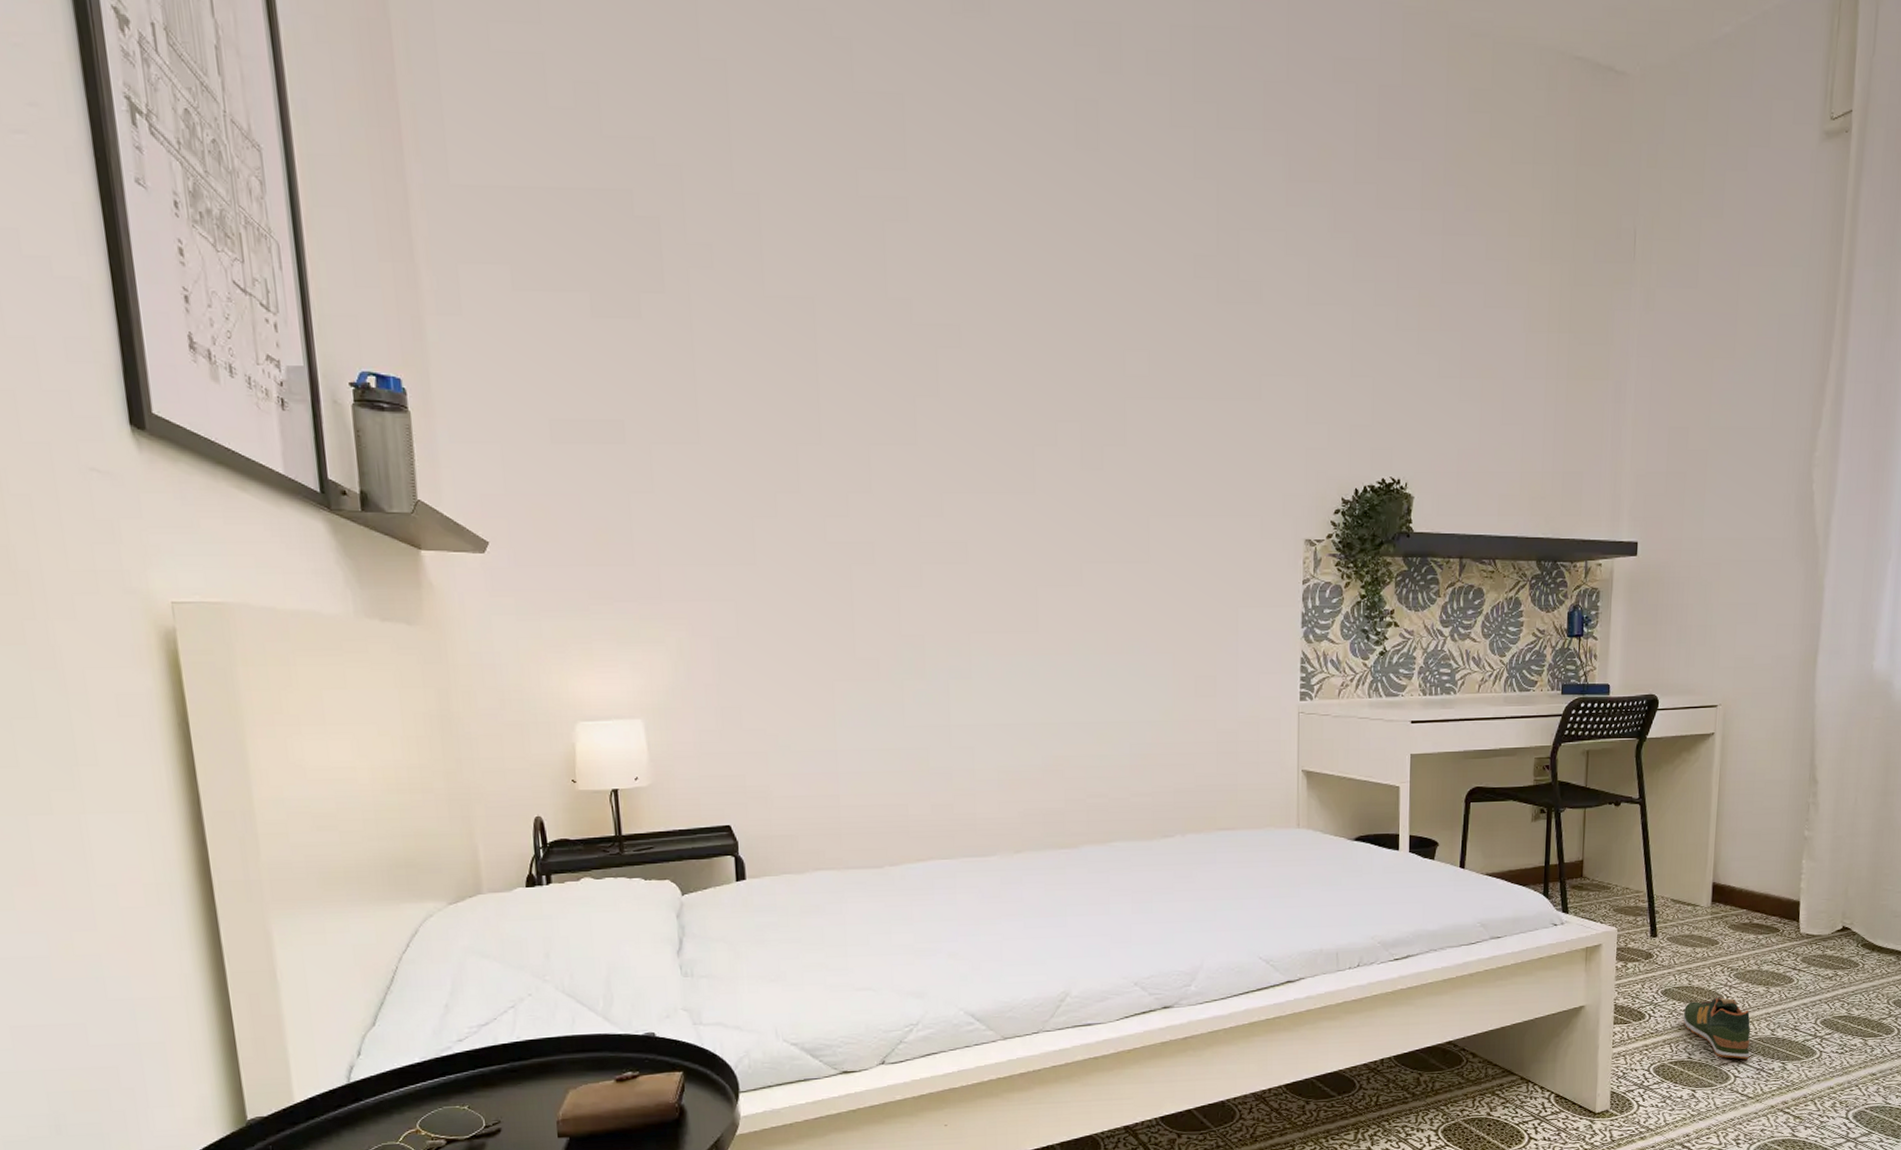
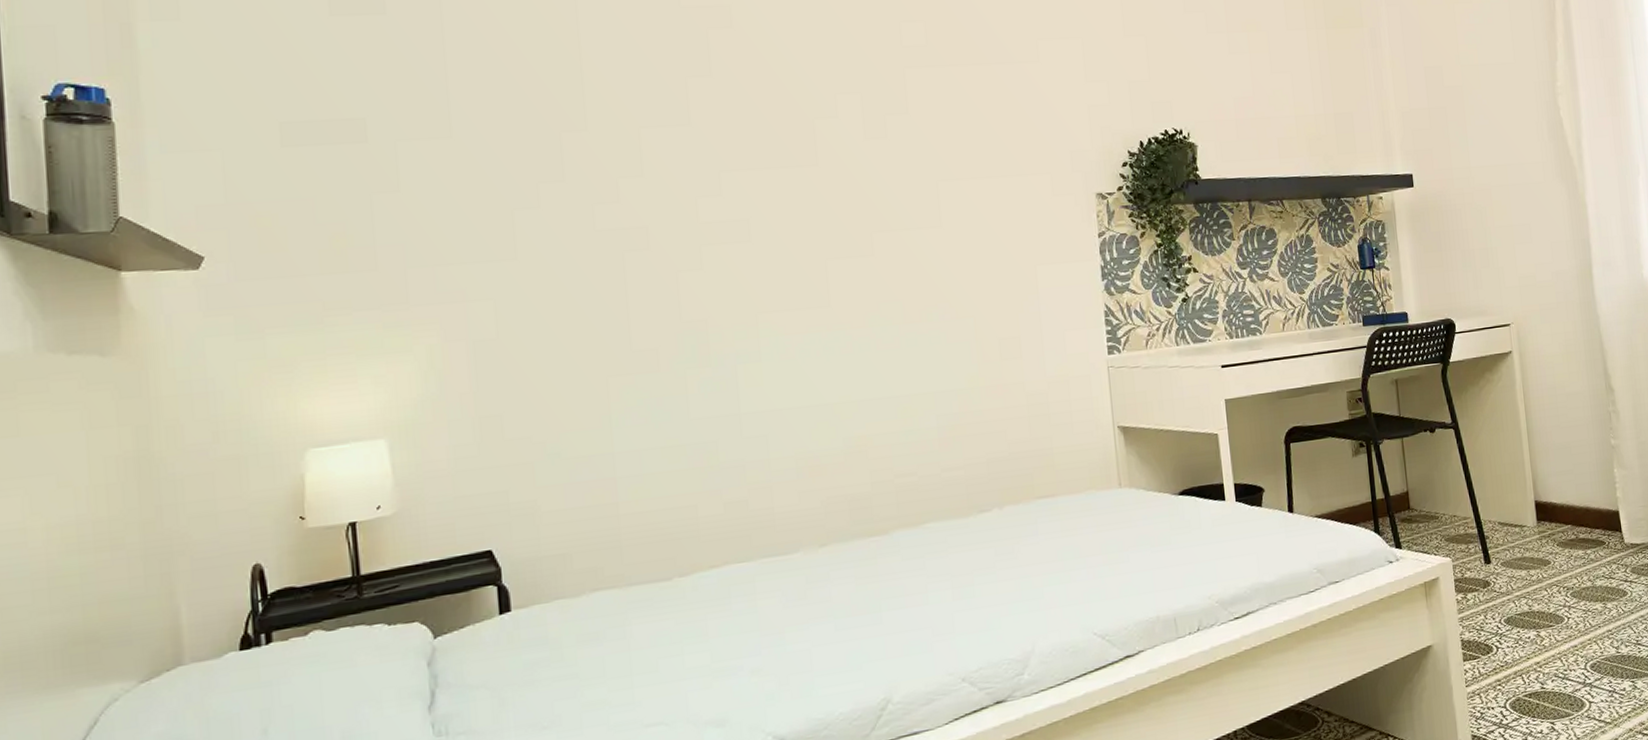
shoe: present [1683,997,1751,1060] -> none [1529,619,1600,684]

